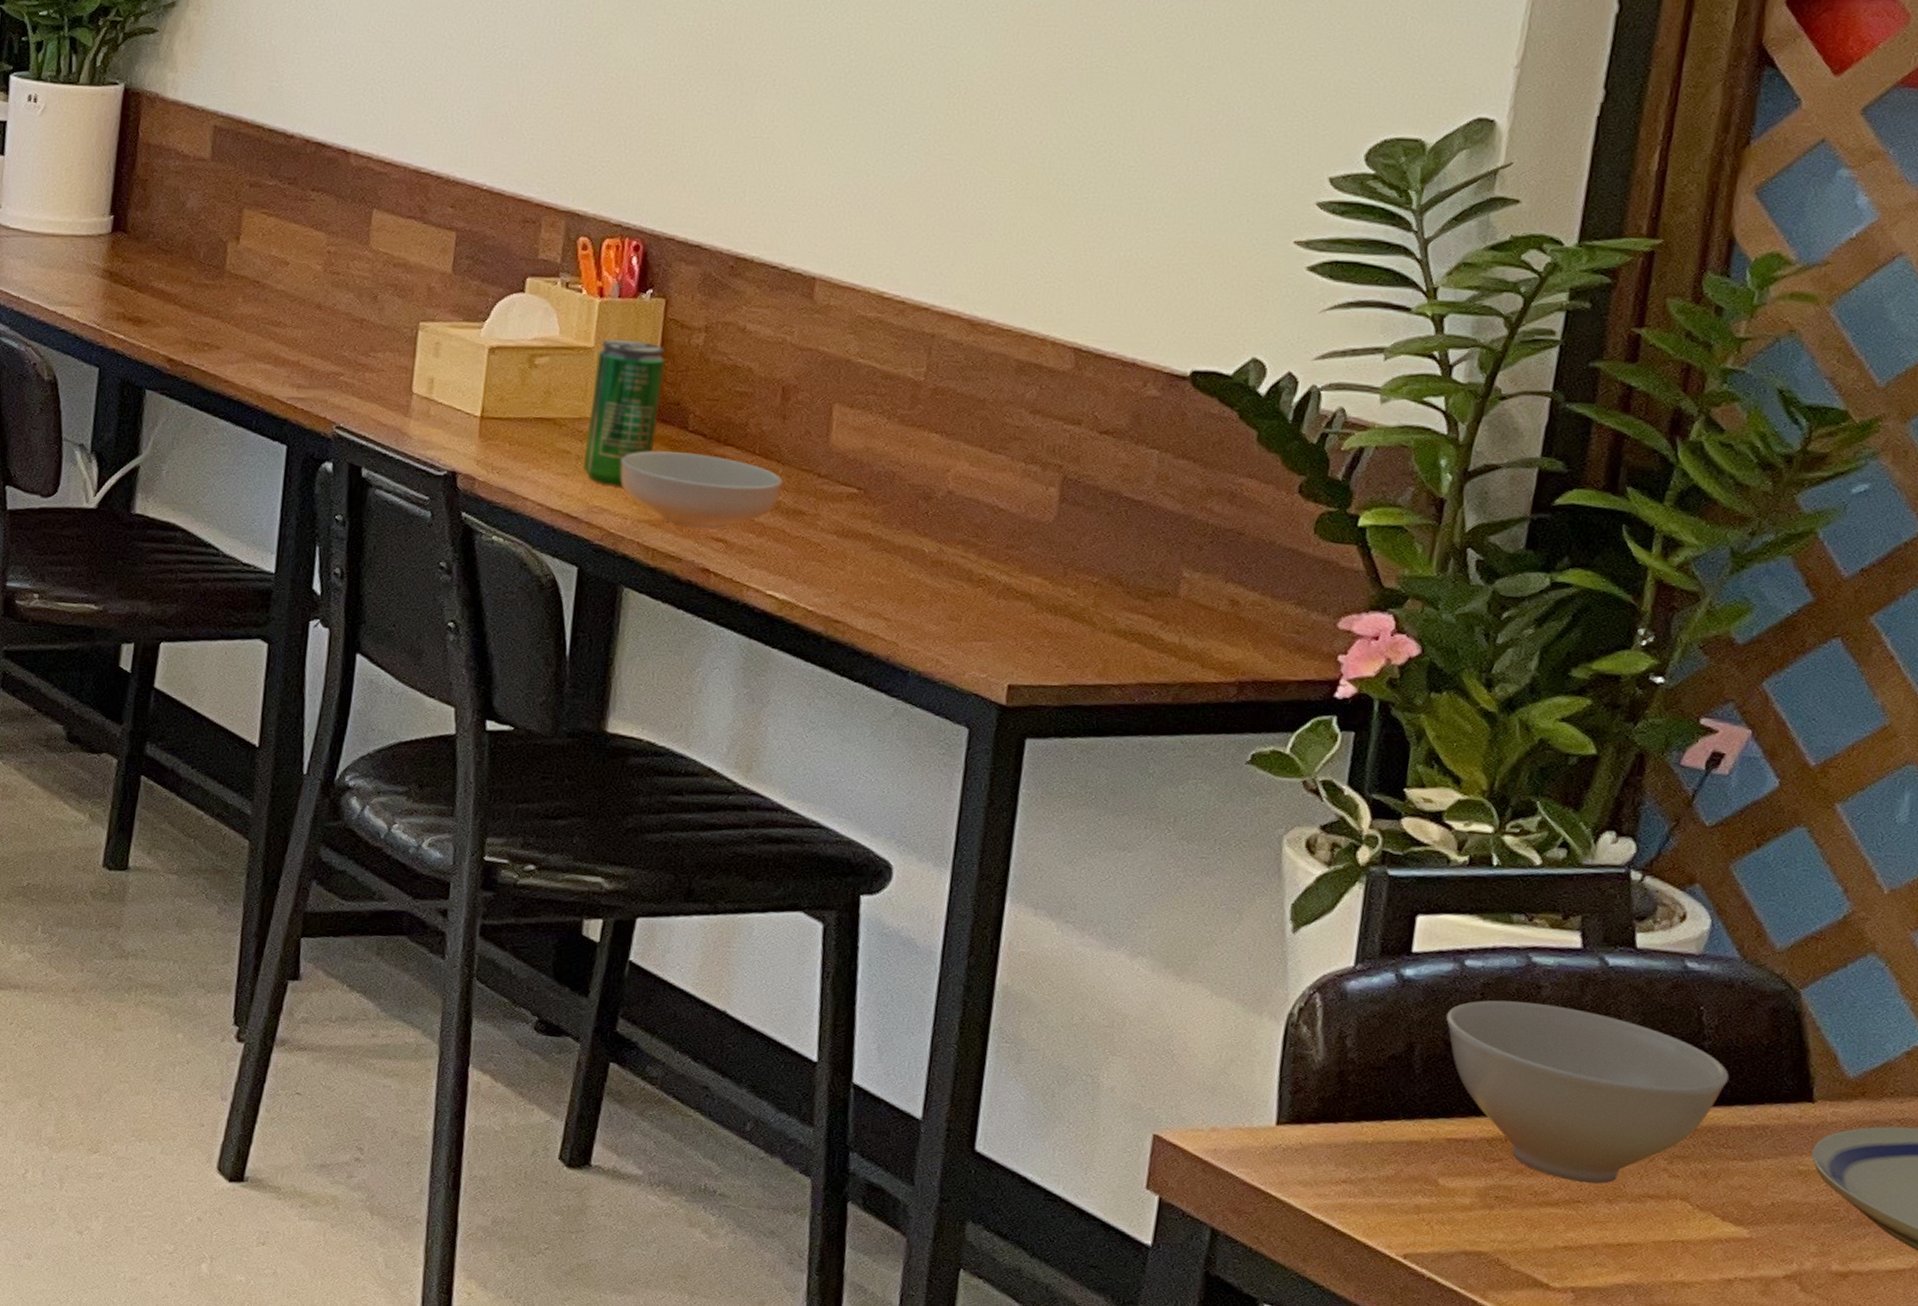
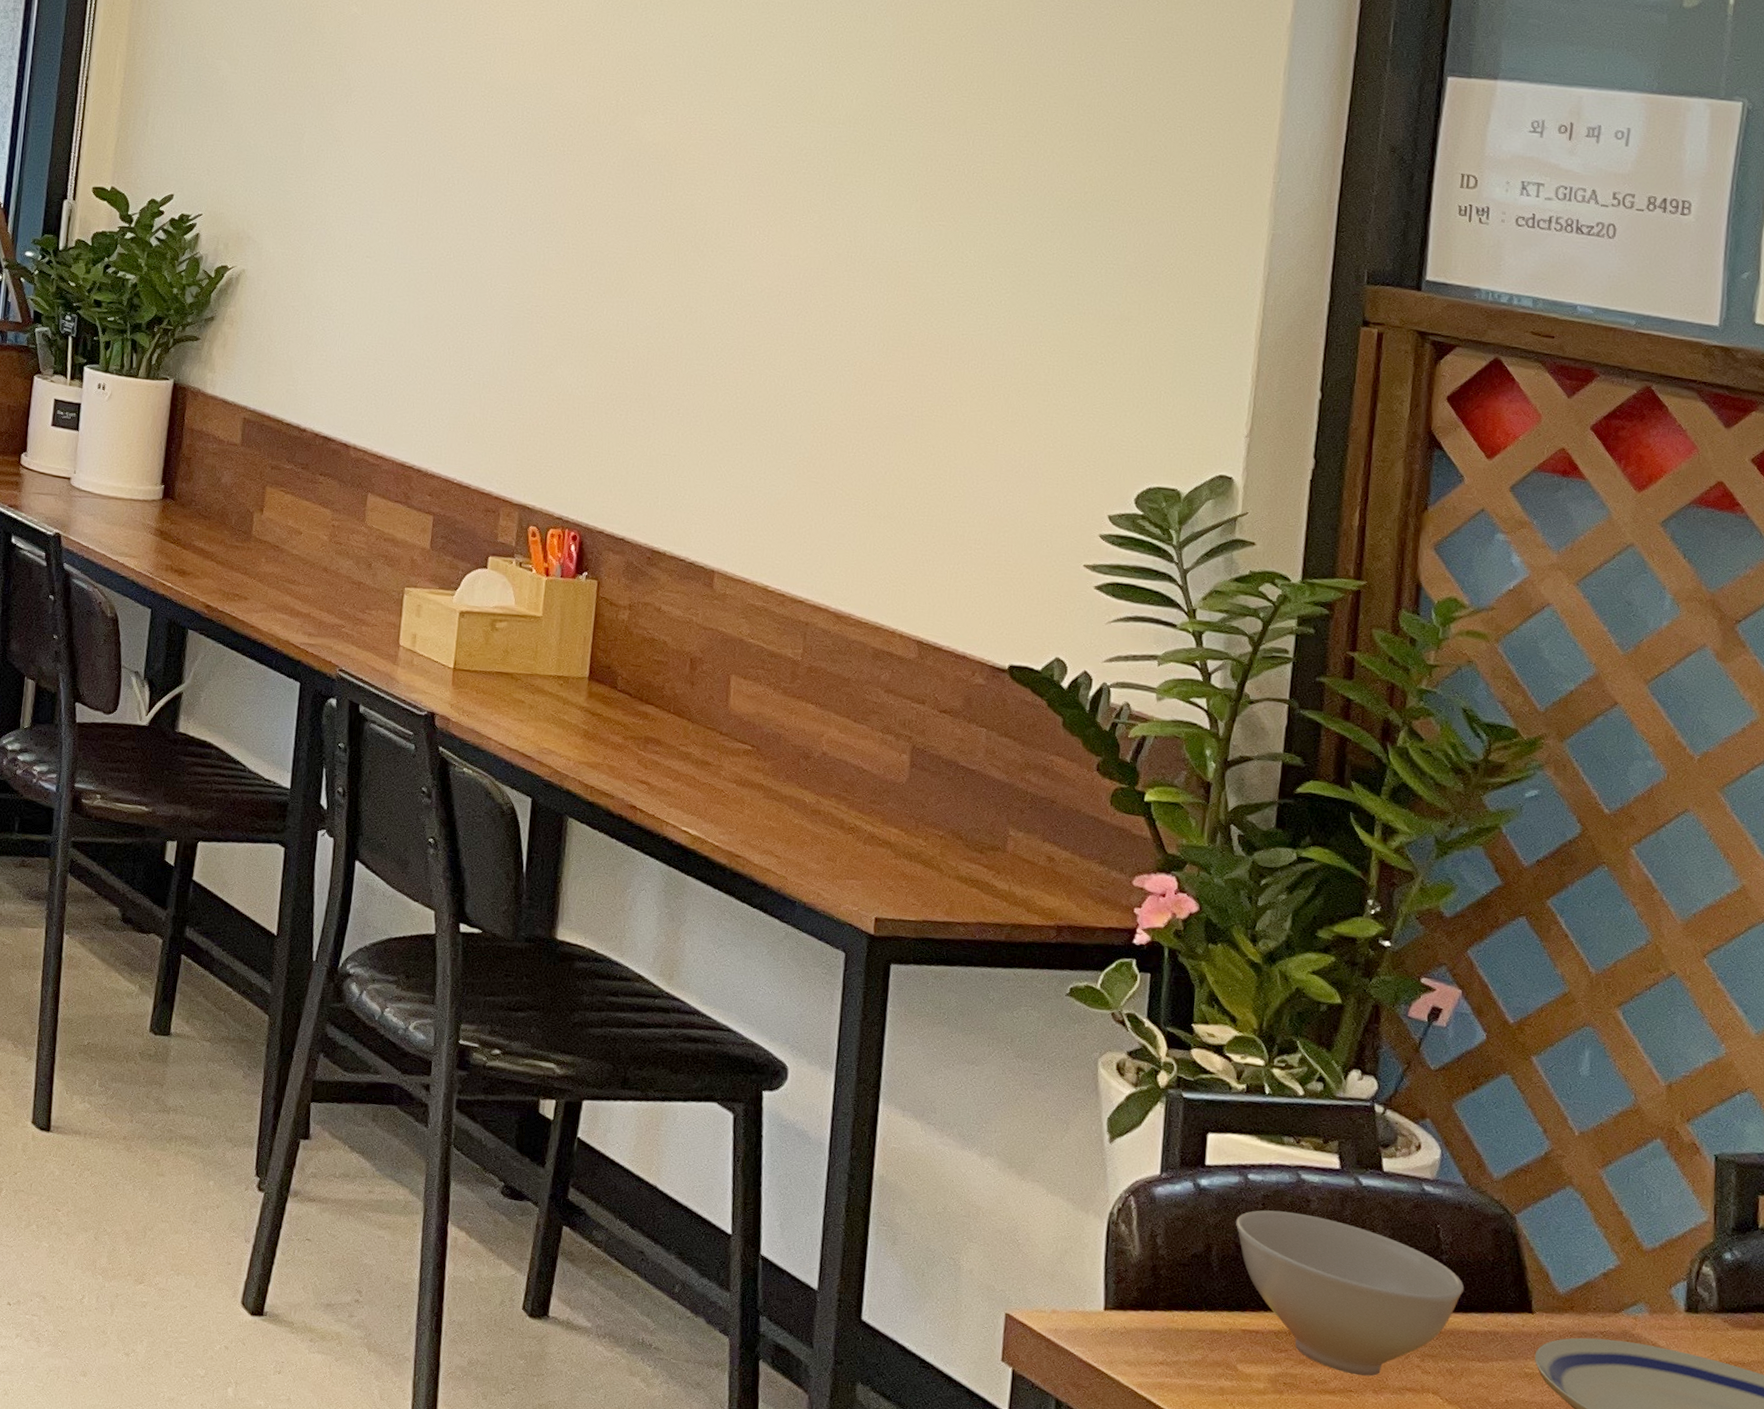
beverage can: present [582,339,665,486] -> none [534,611,598,733]
bowl: present [620,450,783,529] -> none [564,704,693,773]

